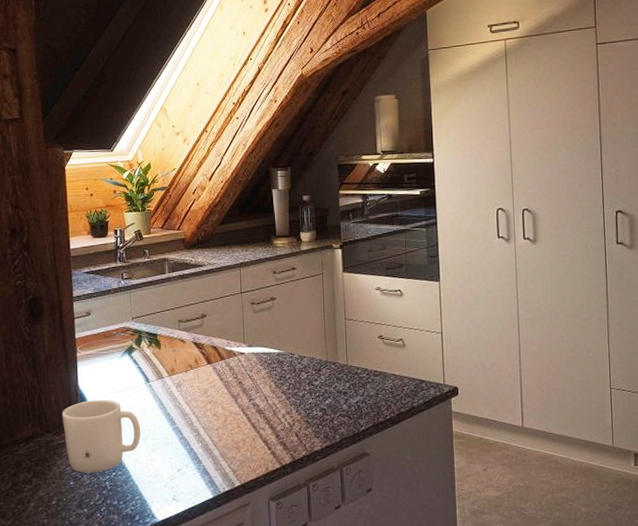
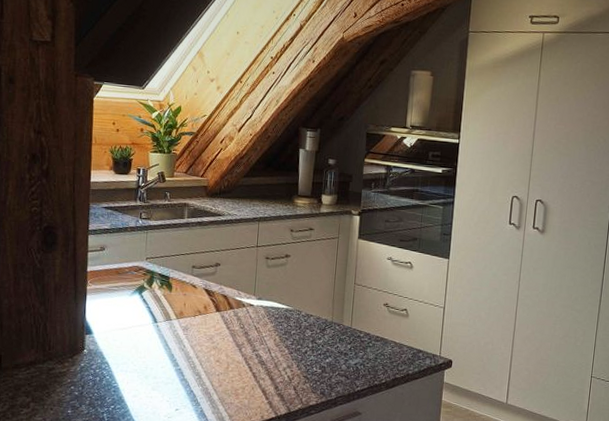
mug: present [61,400,141,473] -> none [65,333,143,404]

